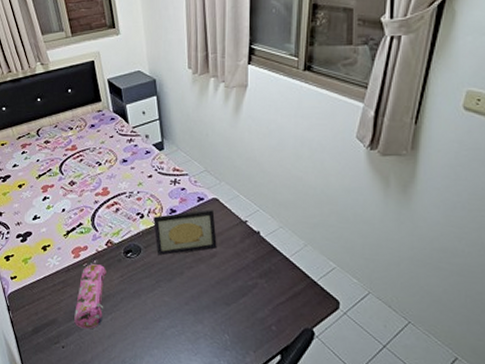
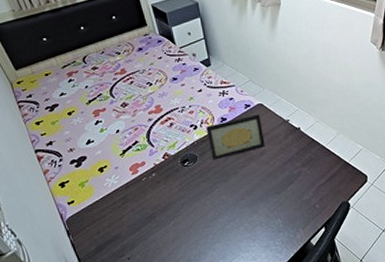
pencil case: present [74,263,108,329] -> none [137,176,167,238]

